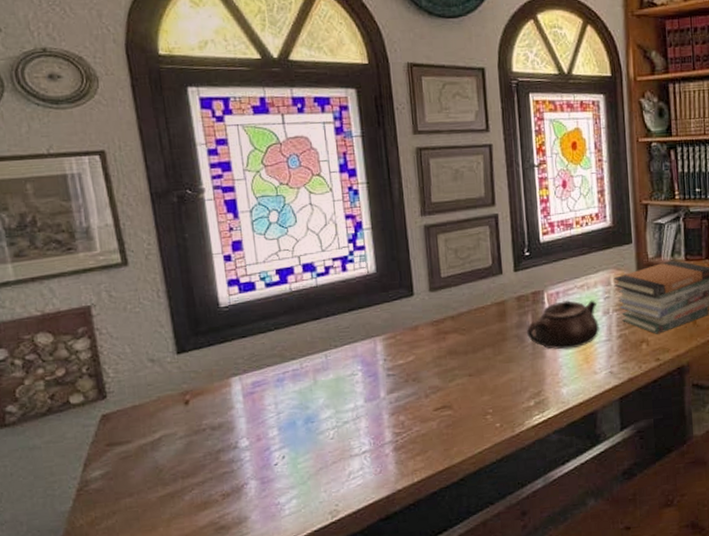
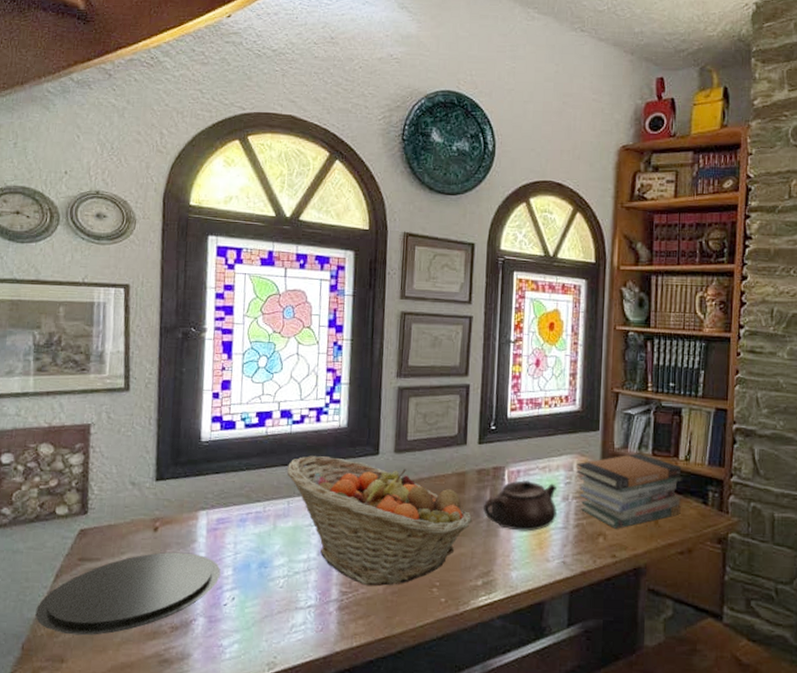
plate: none [69,420,266,521] -> present [35,552,221,636]
fruit basket: none [318,304,517,424] -> present [286,456,472,586]

